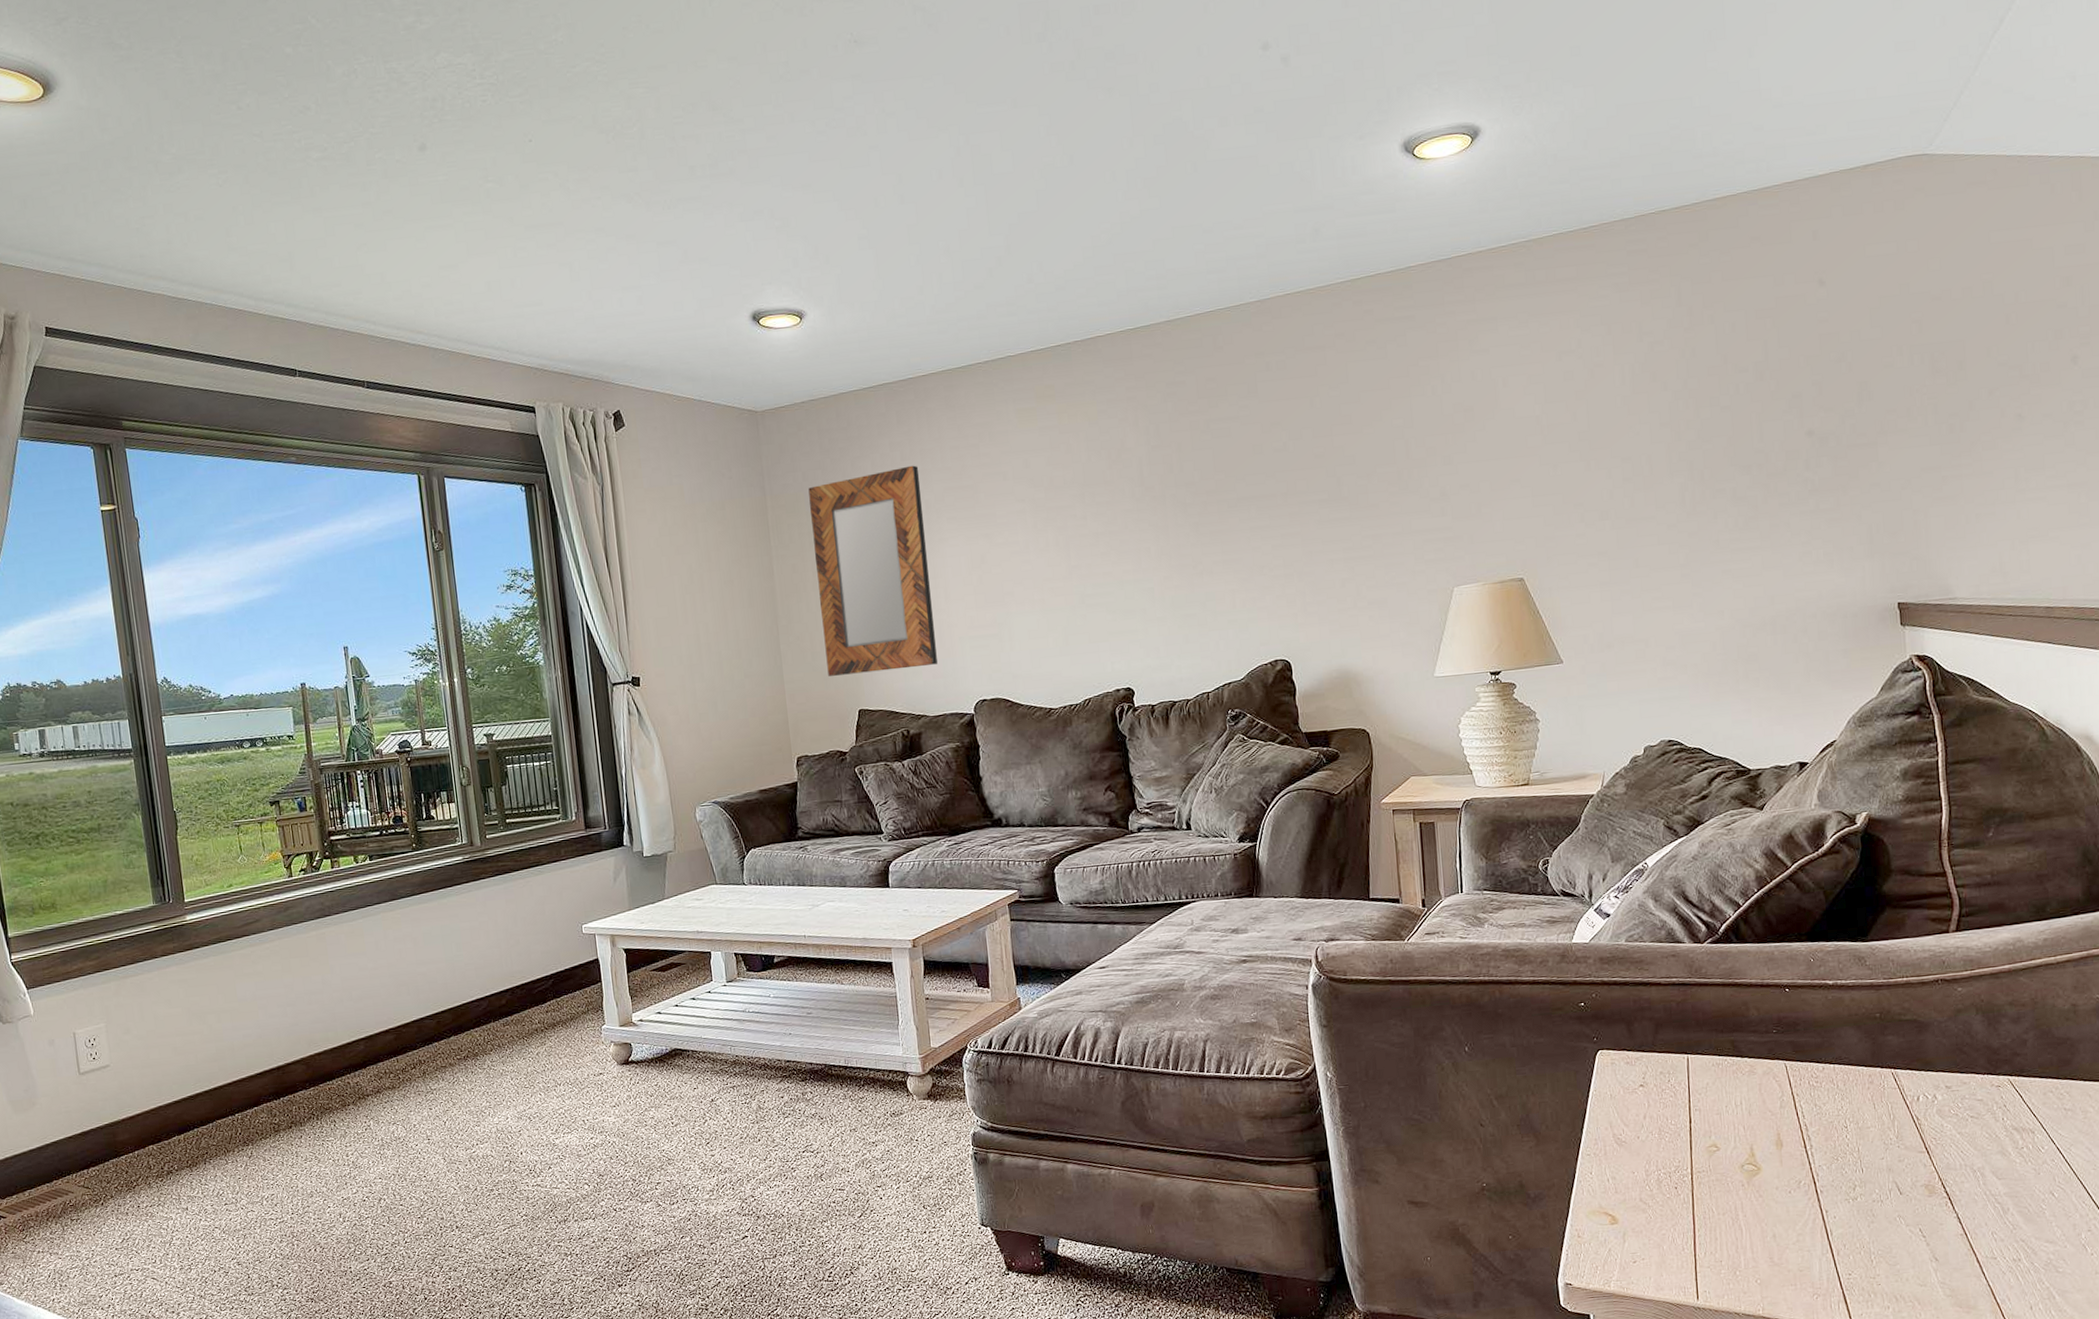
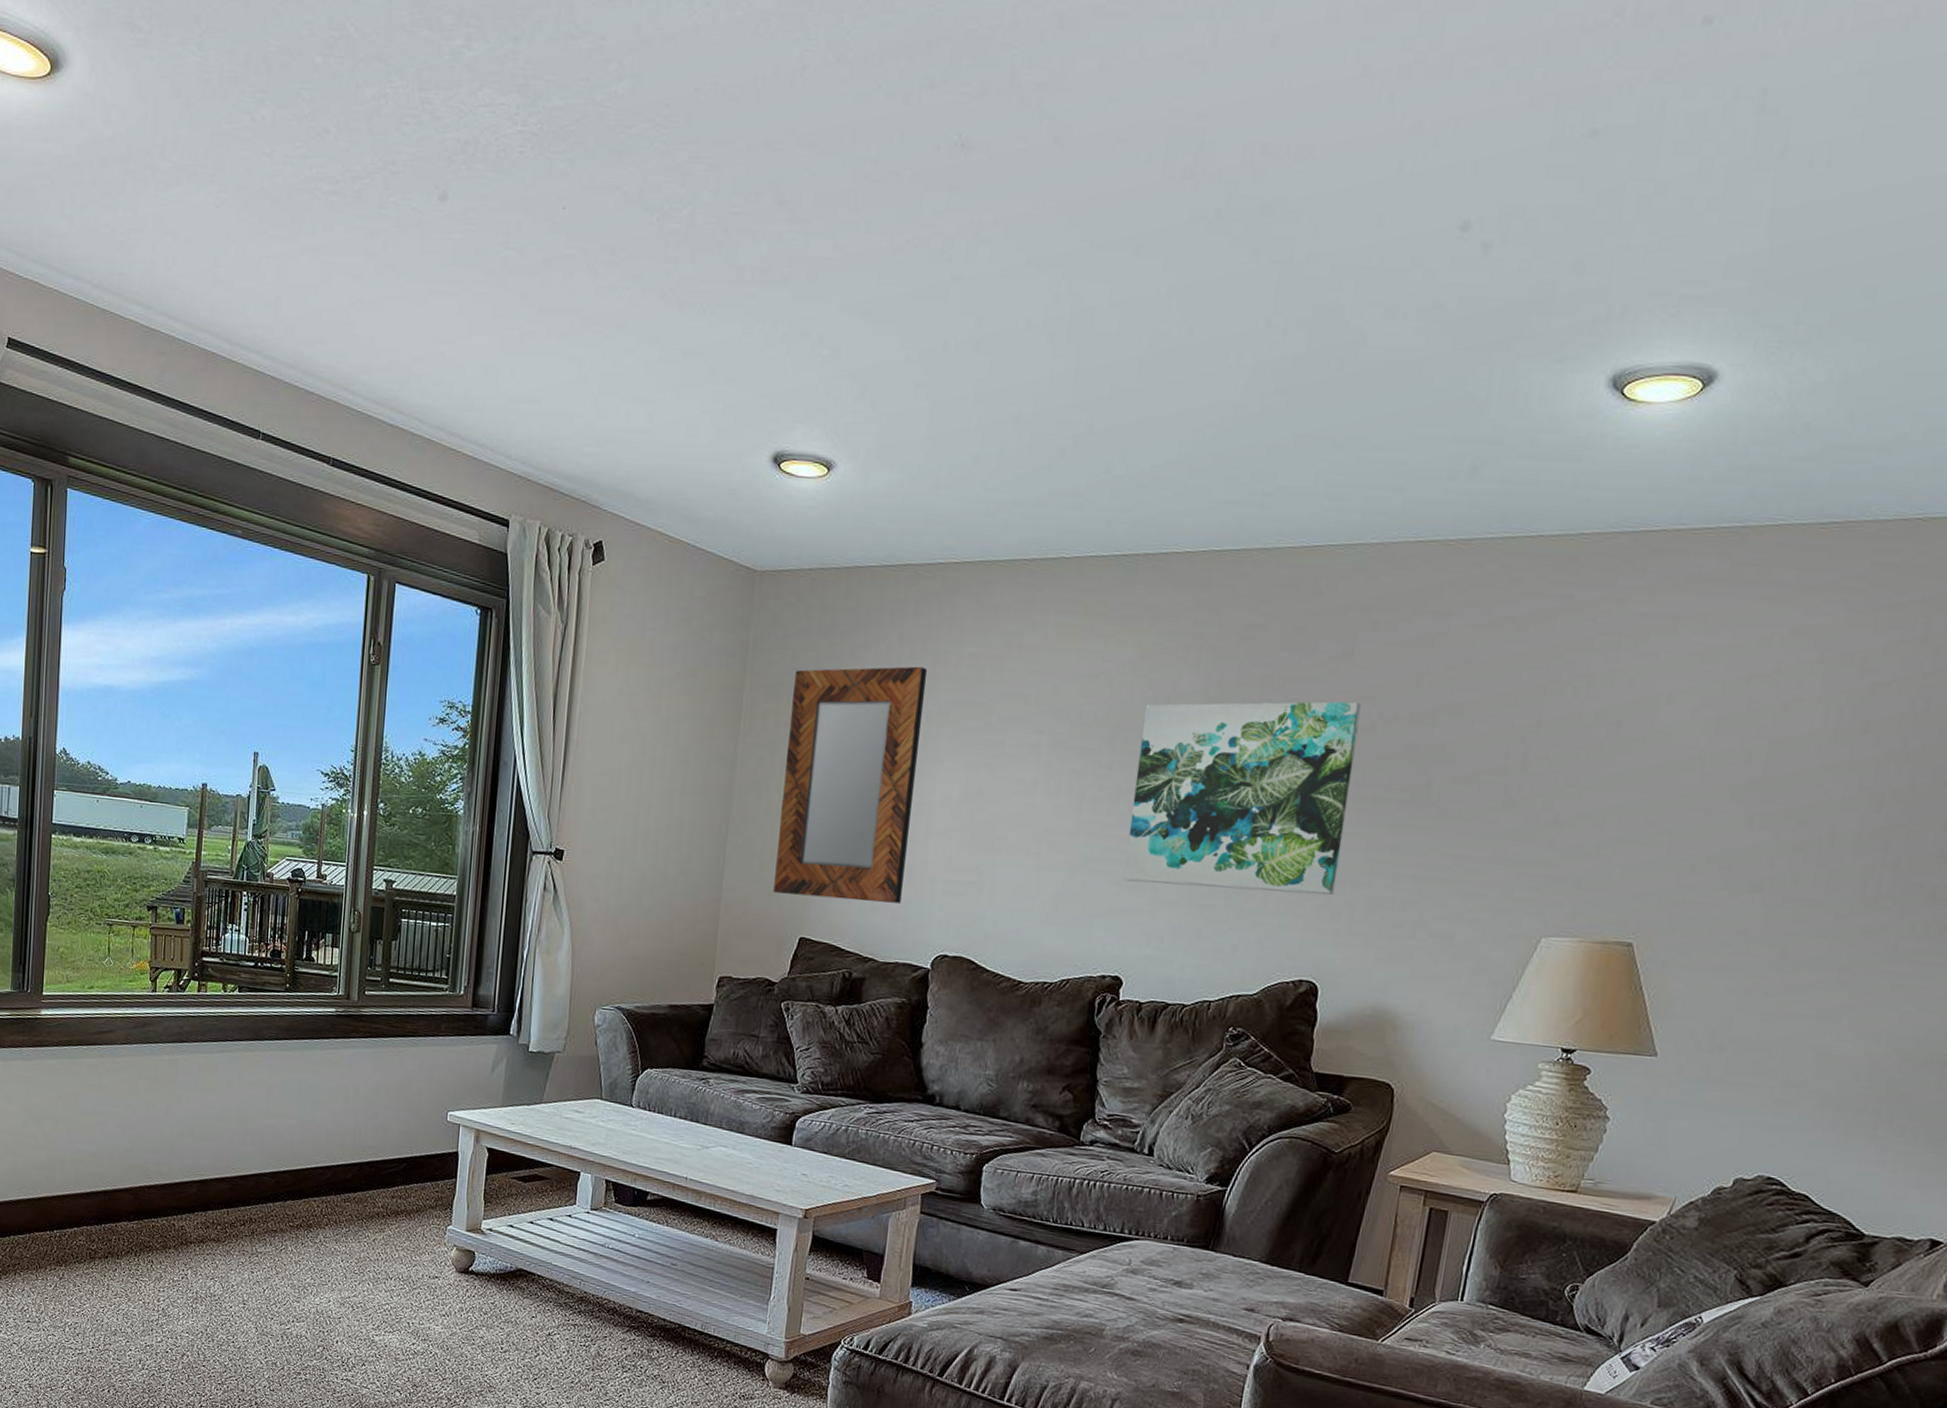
wall art: none [1102,429,1286,608] -> present [1123,701,1362,895]

